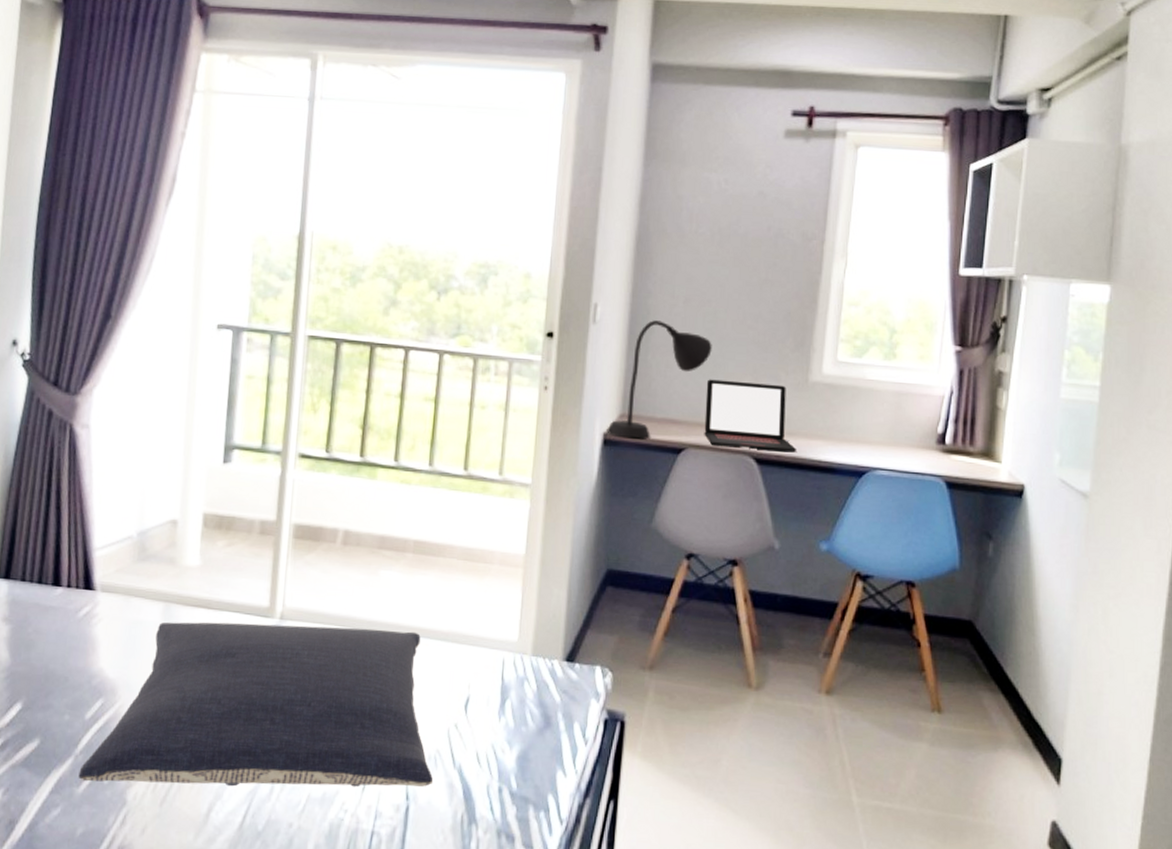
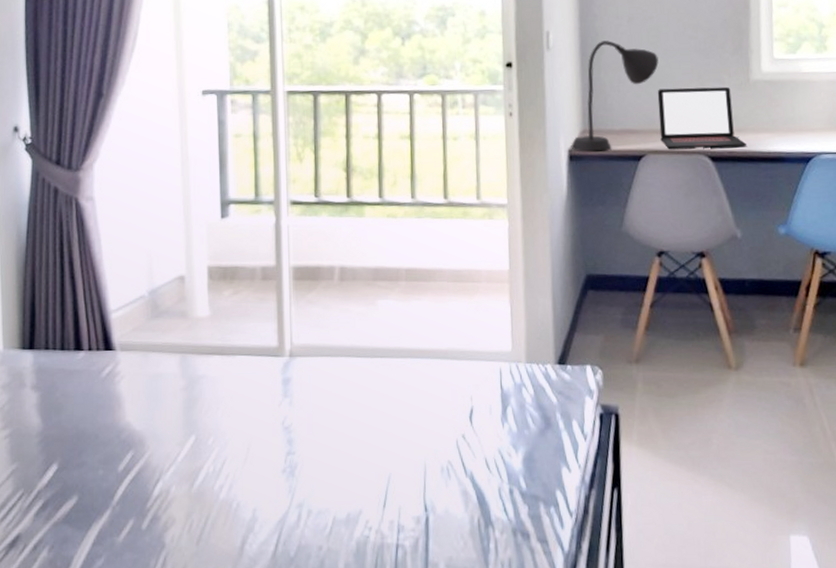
pillow: present [78,621,433,788] -> none [117,353,447,530]

